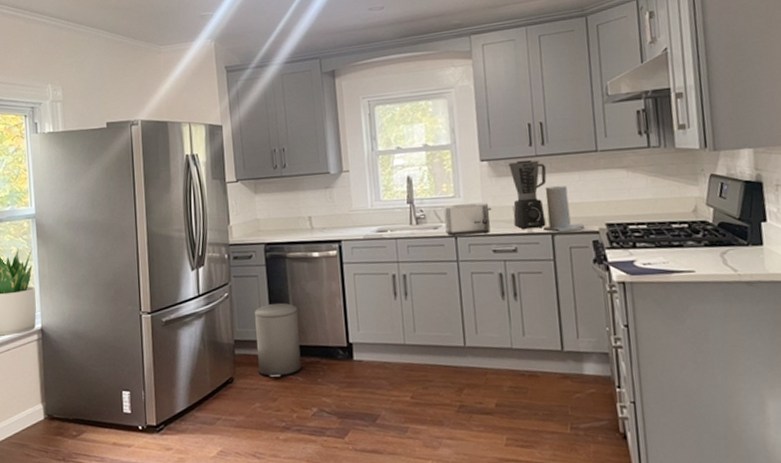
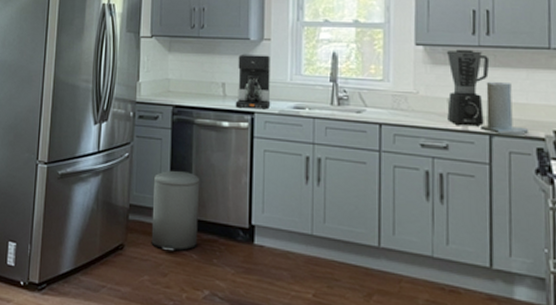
coffee maker: none [321,186,356,239] -> present [235,55,271,110]
toaster: present [443,202,492,237] -> none [369,89,424,126]

